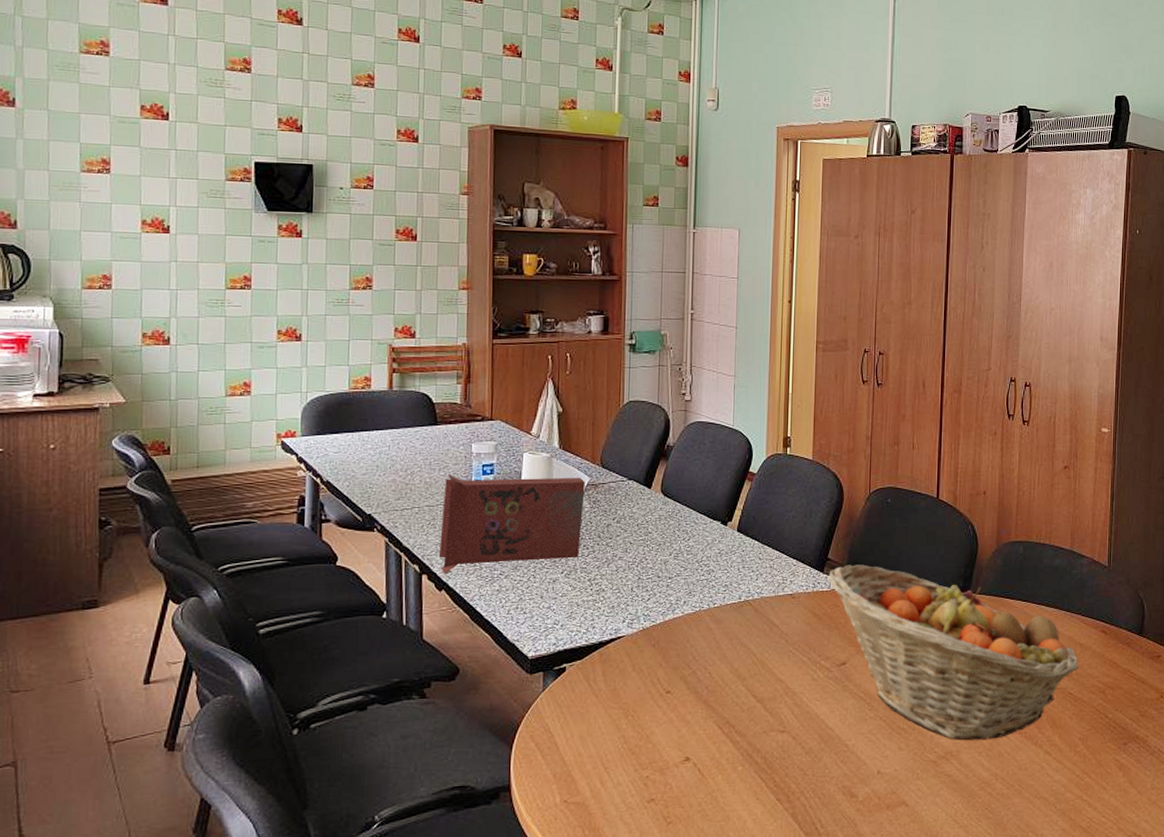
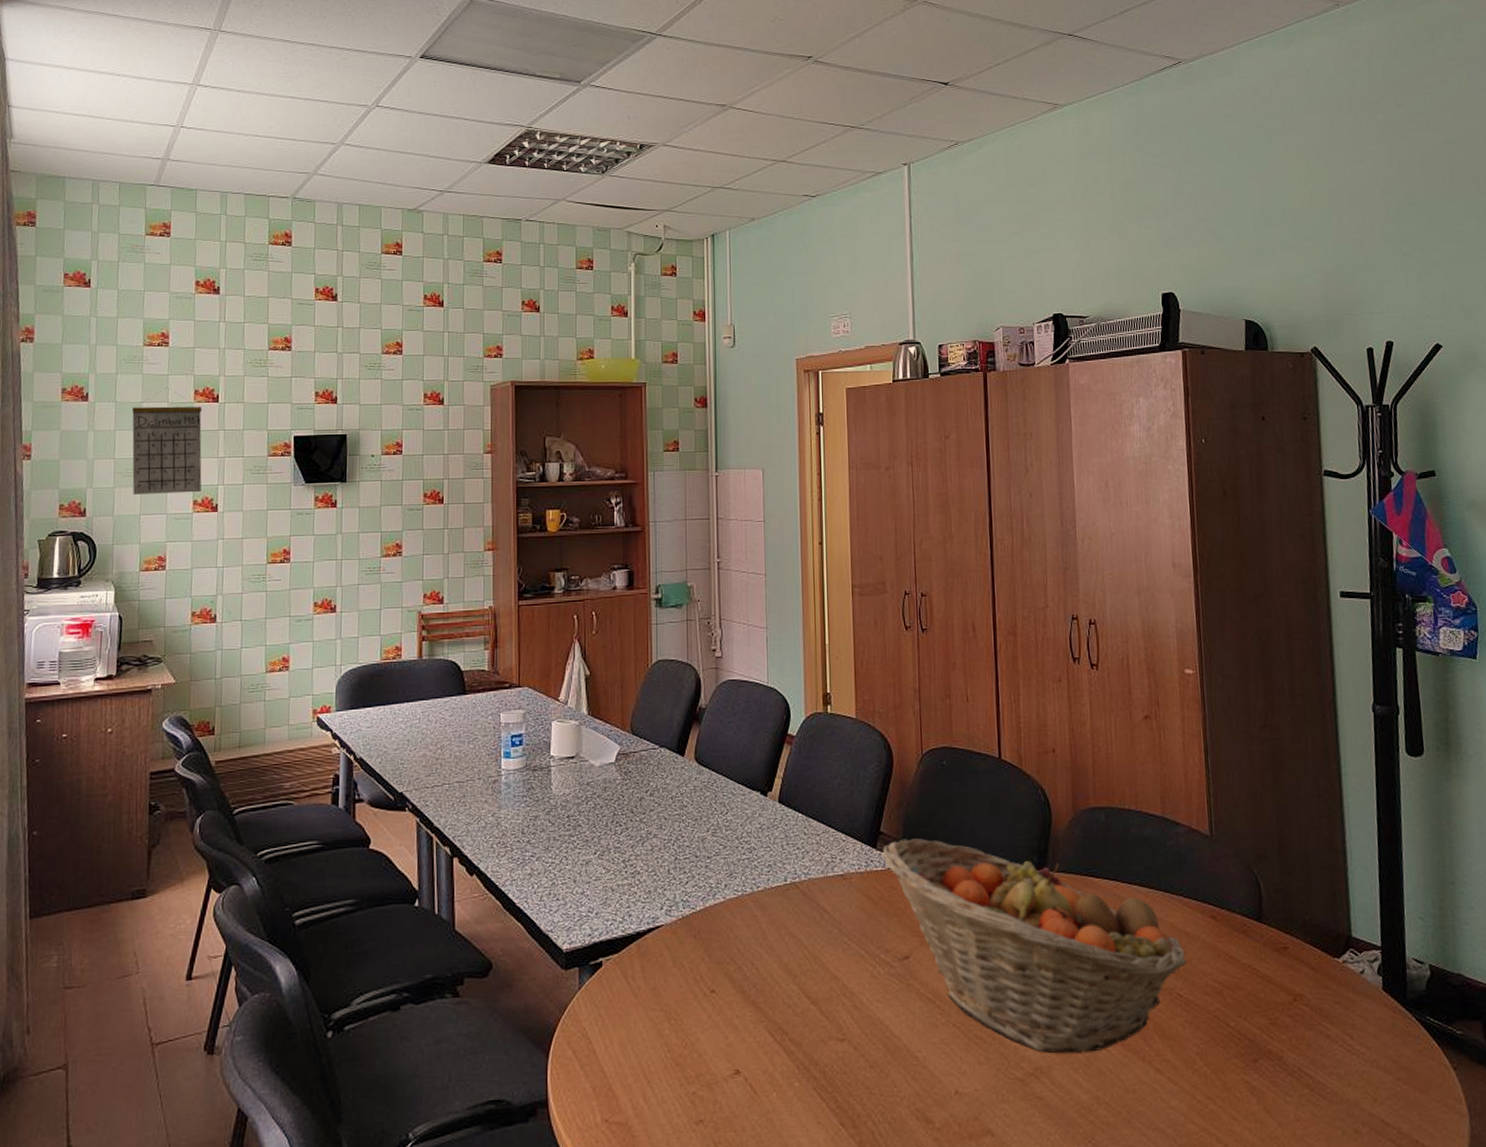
calendar: none [68,99,151,213] -> present [132,387,203,494]
cereal box: present [438,473,585,574] -> none [469,746,616,856]

